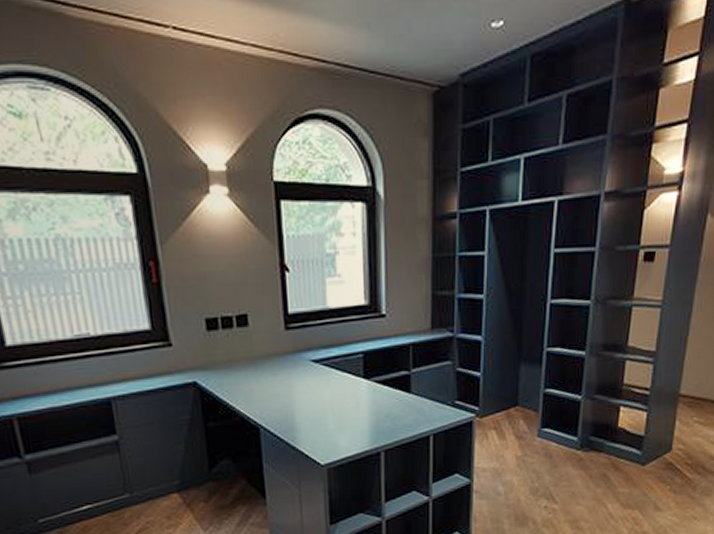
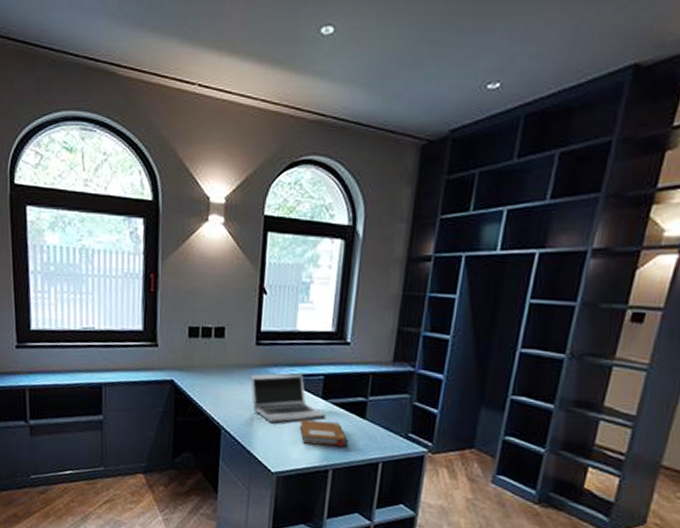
laptop: none [283,353,371,412] -> present [250,372,327,423]
notebook: none [343,401,397,429] -> present [299,419,348,447]

